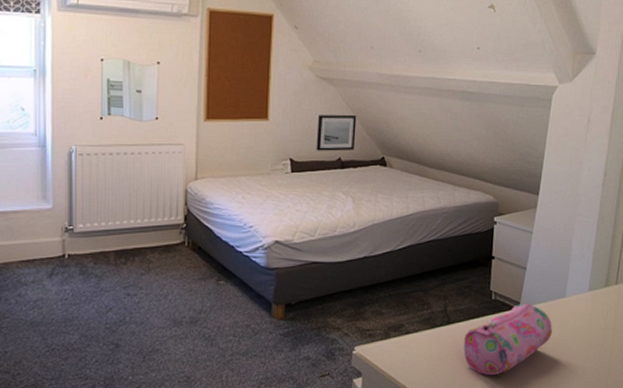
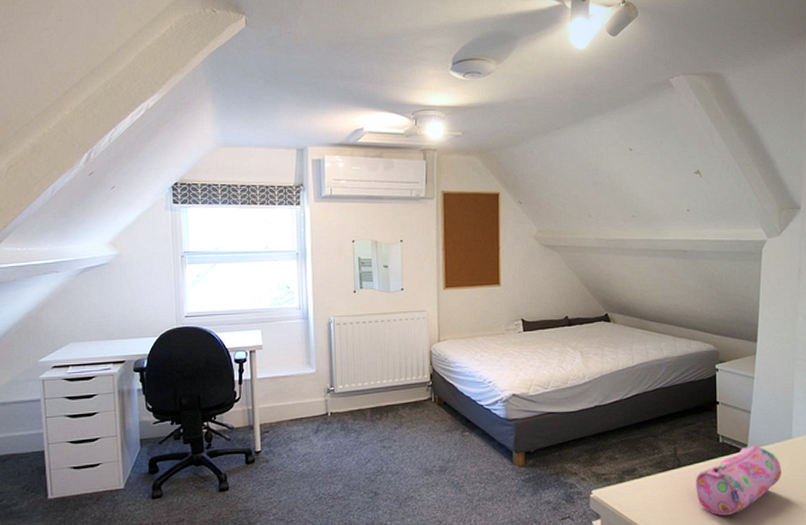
wall art: present [316,114,357,151] -> none [544,276,580,311]

